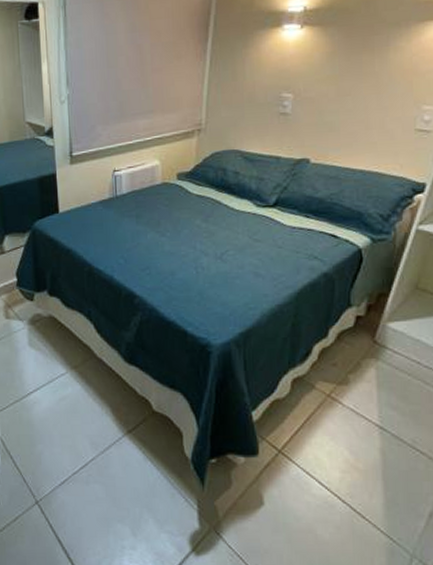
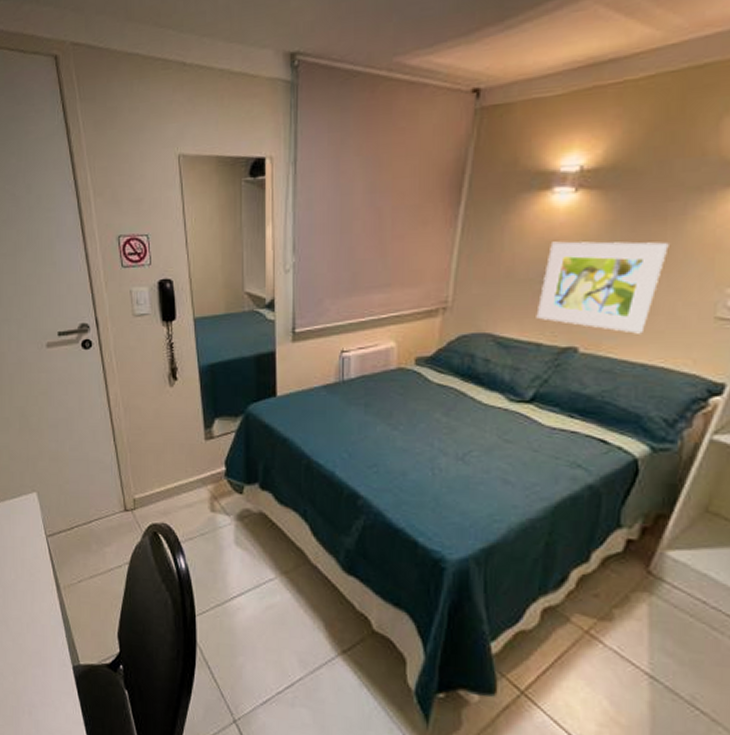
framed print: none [275,68,377,146] -> present [536,241,669,334]

